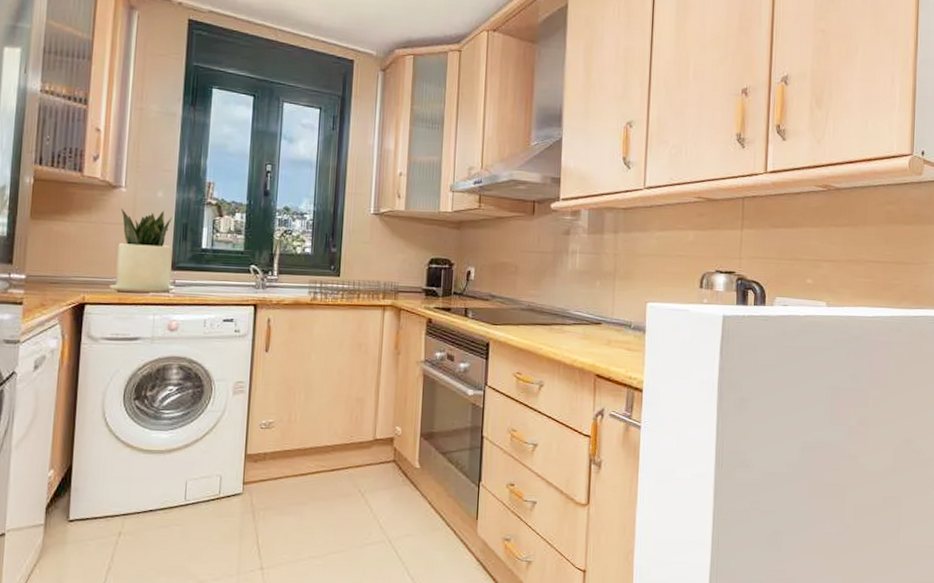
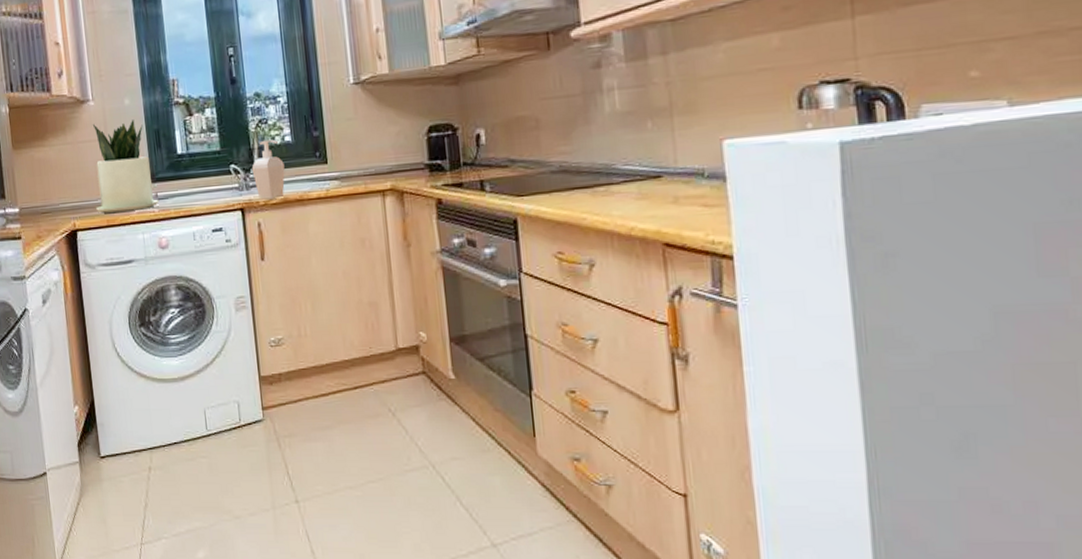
soap bottle: none [270,248,301,300] -> present [251,139,285,200]
dish rack: present [307,279,399,303] -> none [295,160,399,197]

